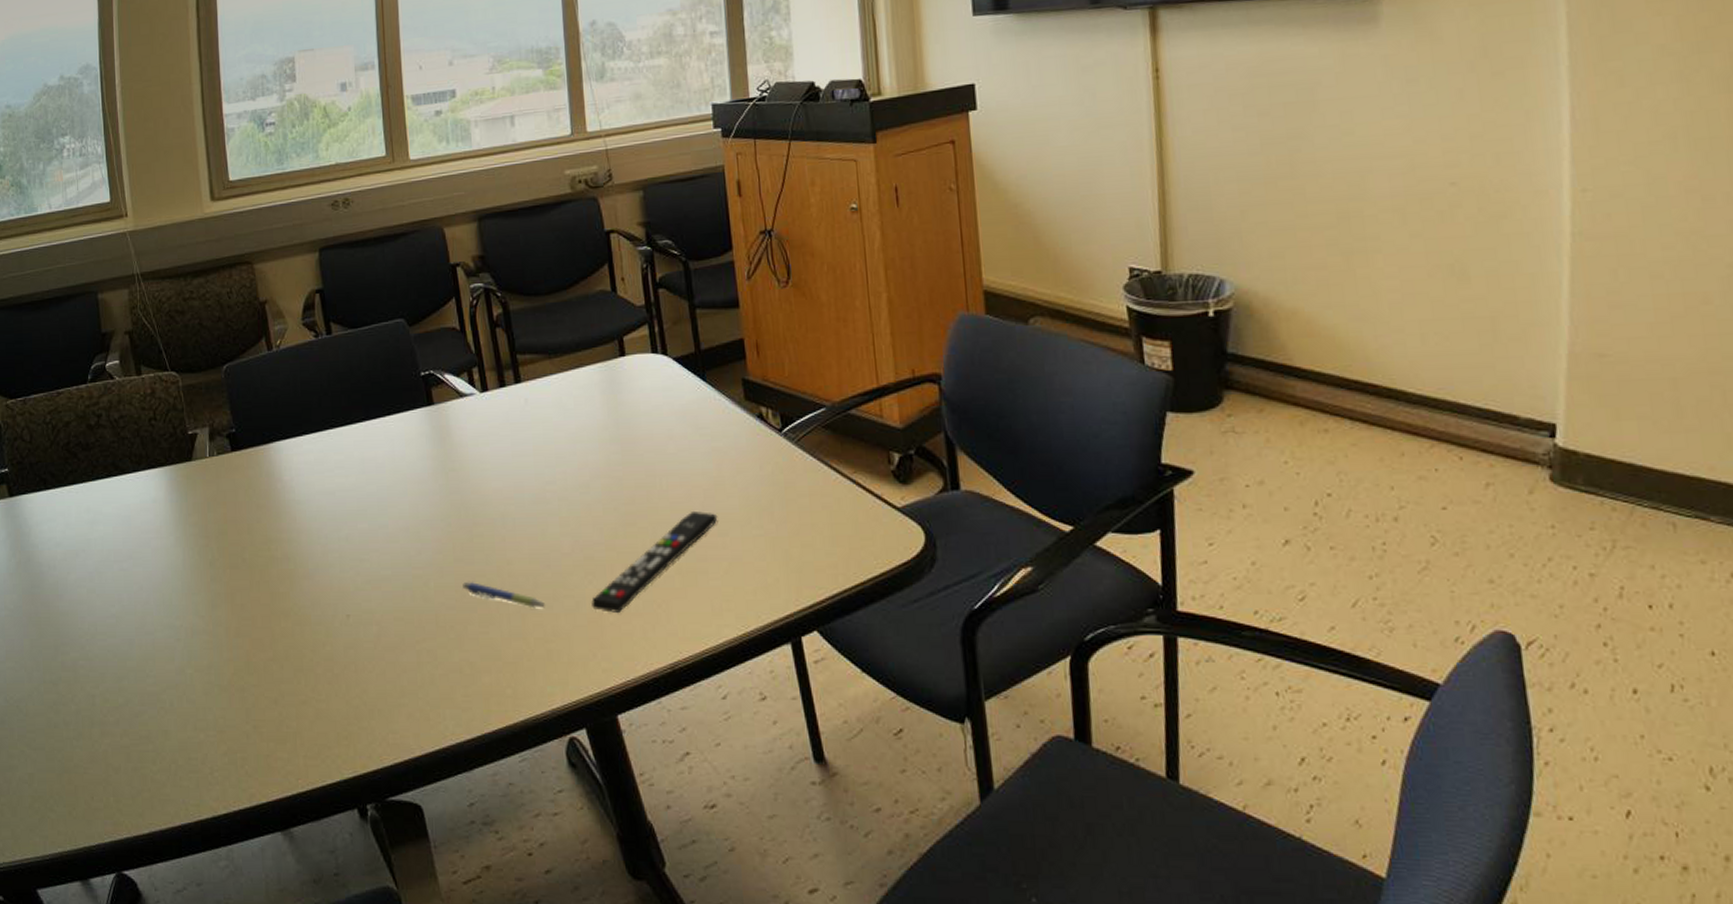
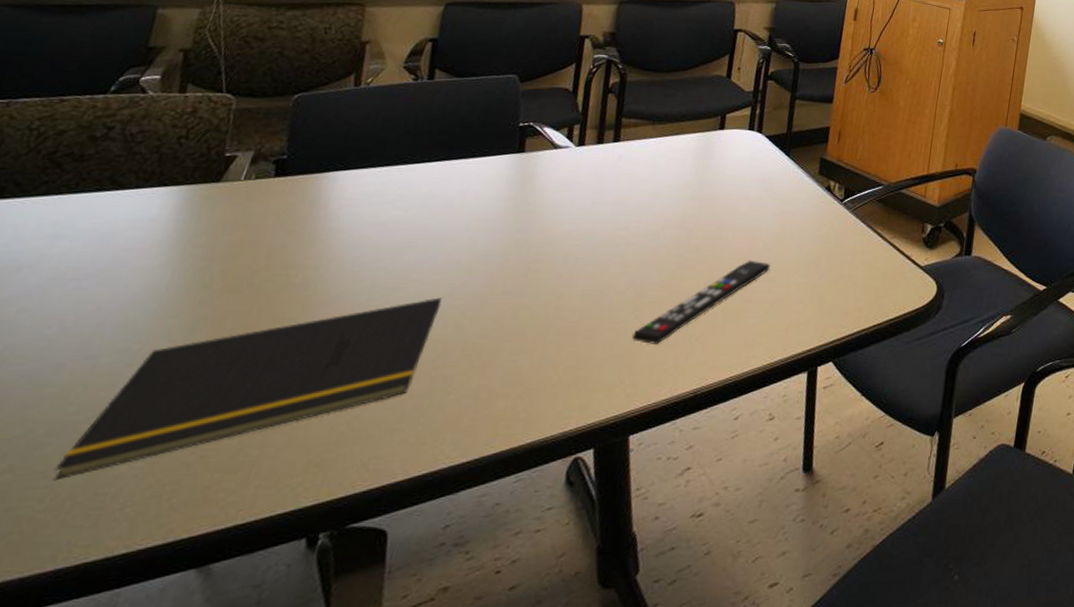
notepad: none [155,567,404,745] -> present [52,297,443,481]
pen: present [463,581,545,609] -> none [503,312,585,339]

